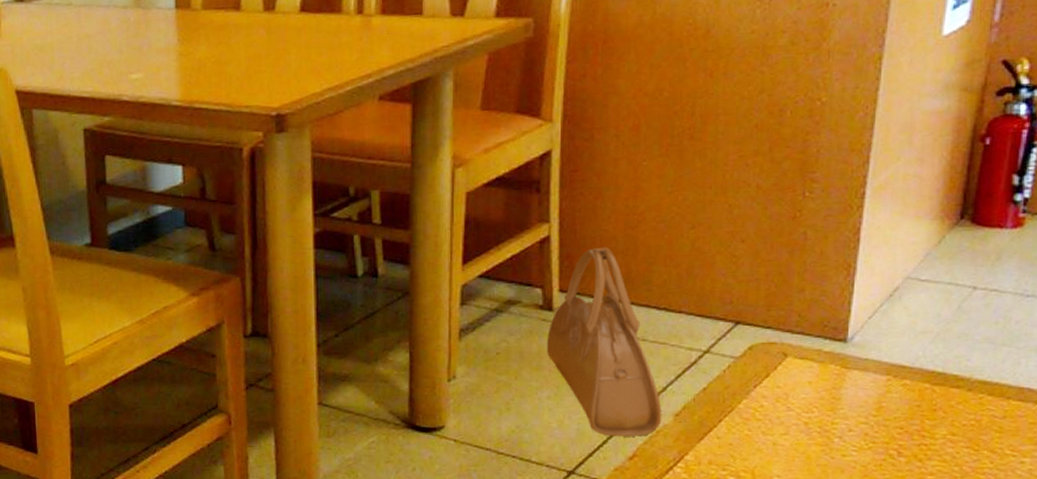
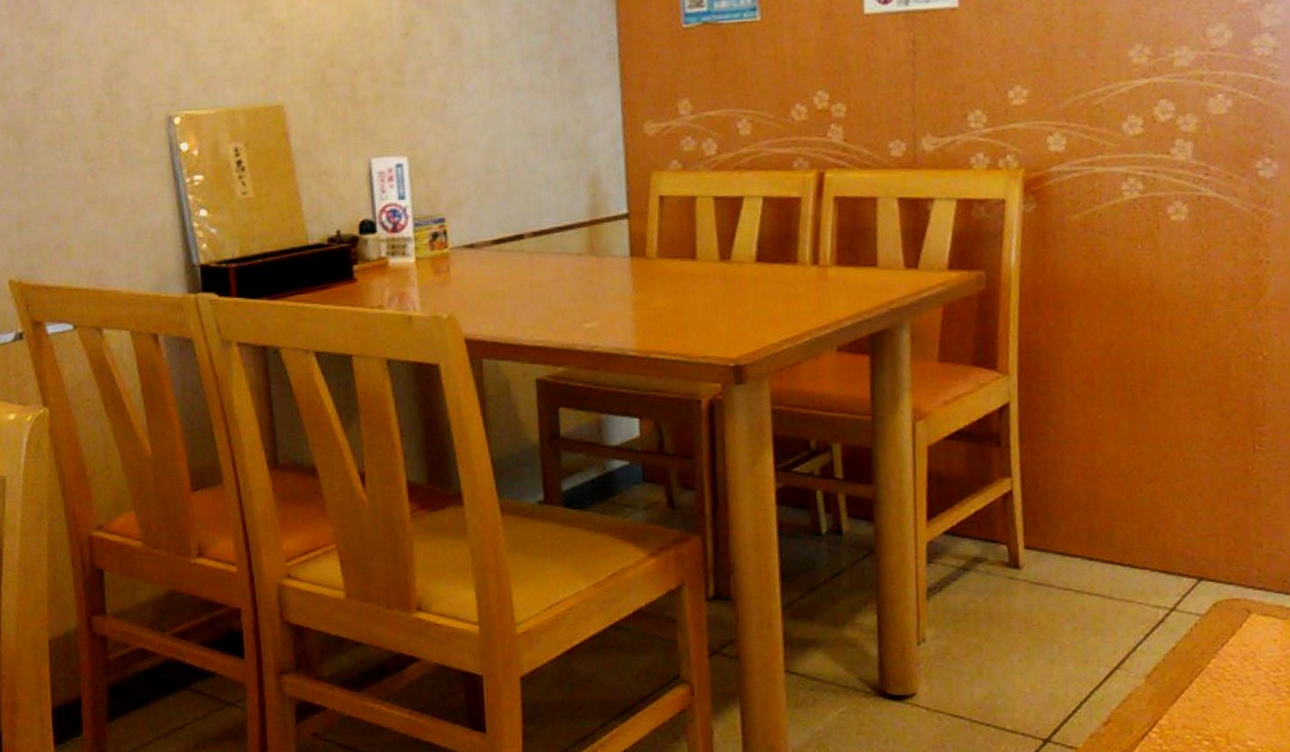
handbag: present [546,247,662,437] -> none [1014,501,1134,701]

